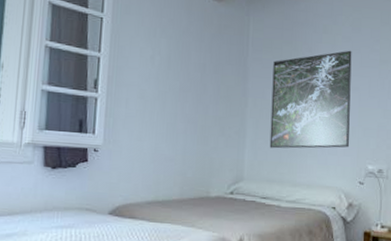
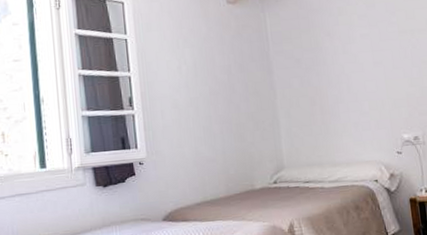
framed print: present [269,50,352,149] -> none [295,27,382,134]

